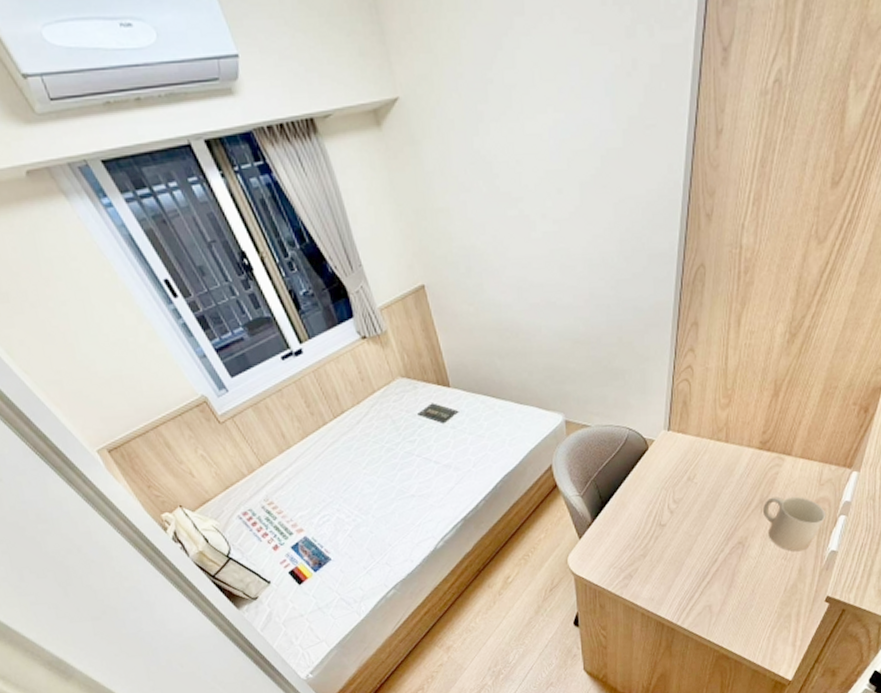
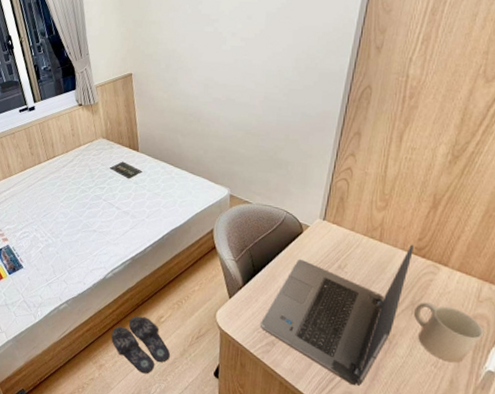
slippers: none [454,582,524,644] -> present [111,316,170,374]
laptop computer: none [615,439,759,597] -> present [261,244,414,386]

